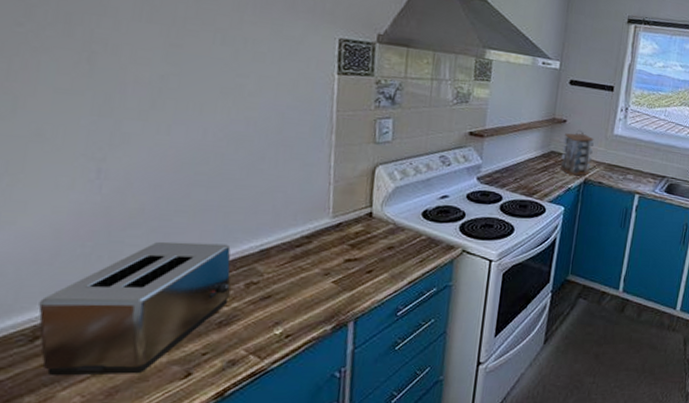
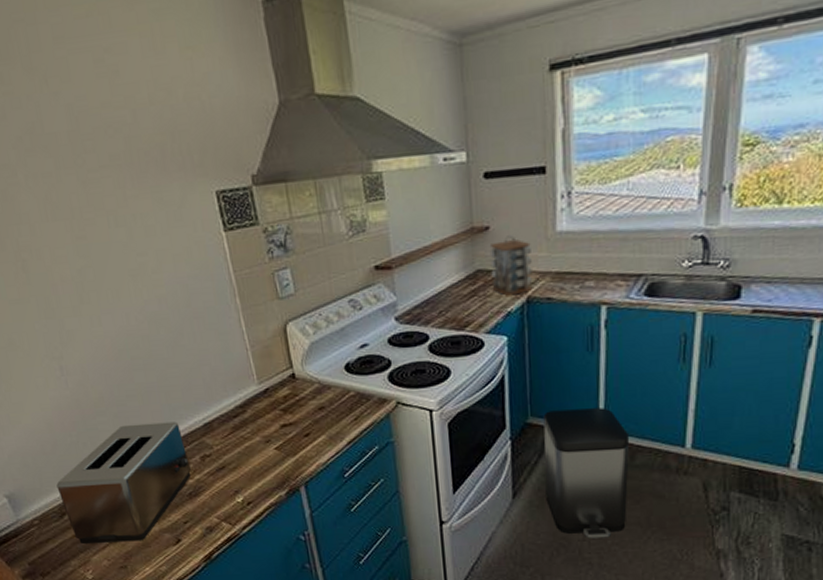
pedal bin: none [570,271,640,382] -> present [543,408,630,539]

